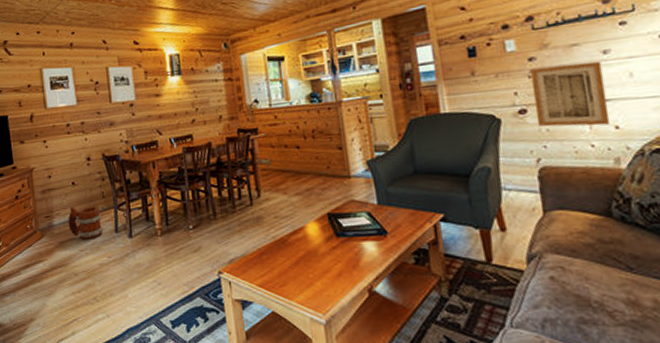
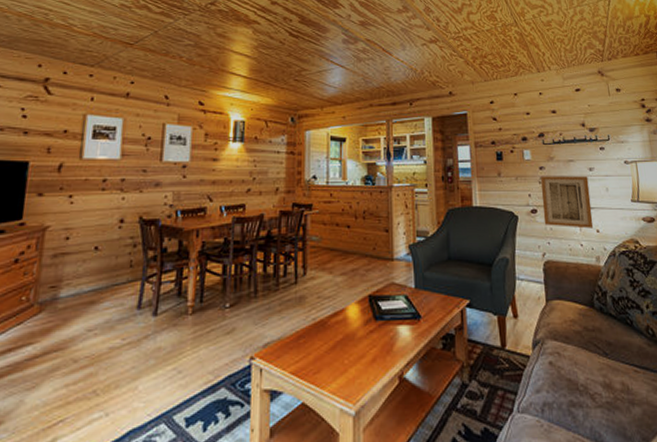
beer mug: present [68,205,103,240] -> none [78,275,123,317]

